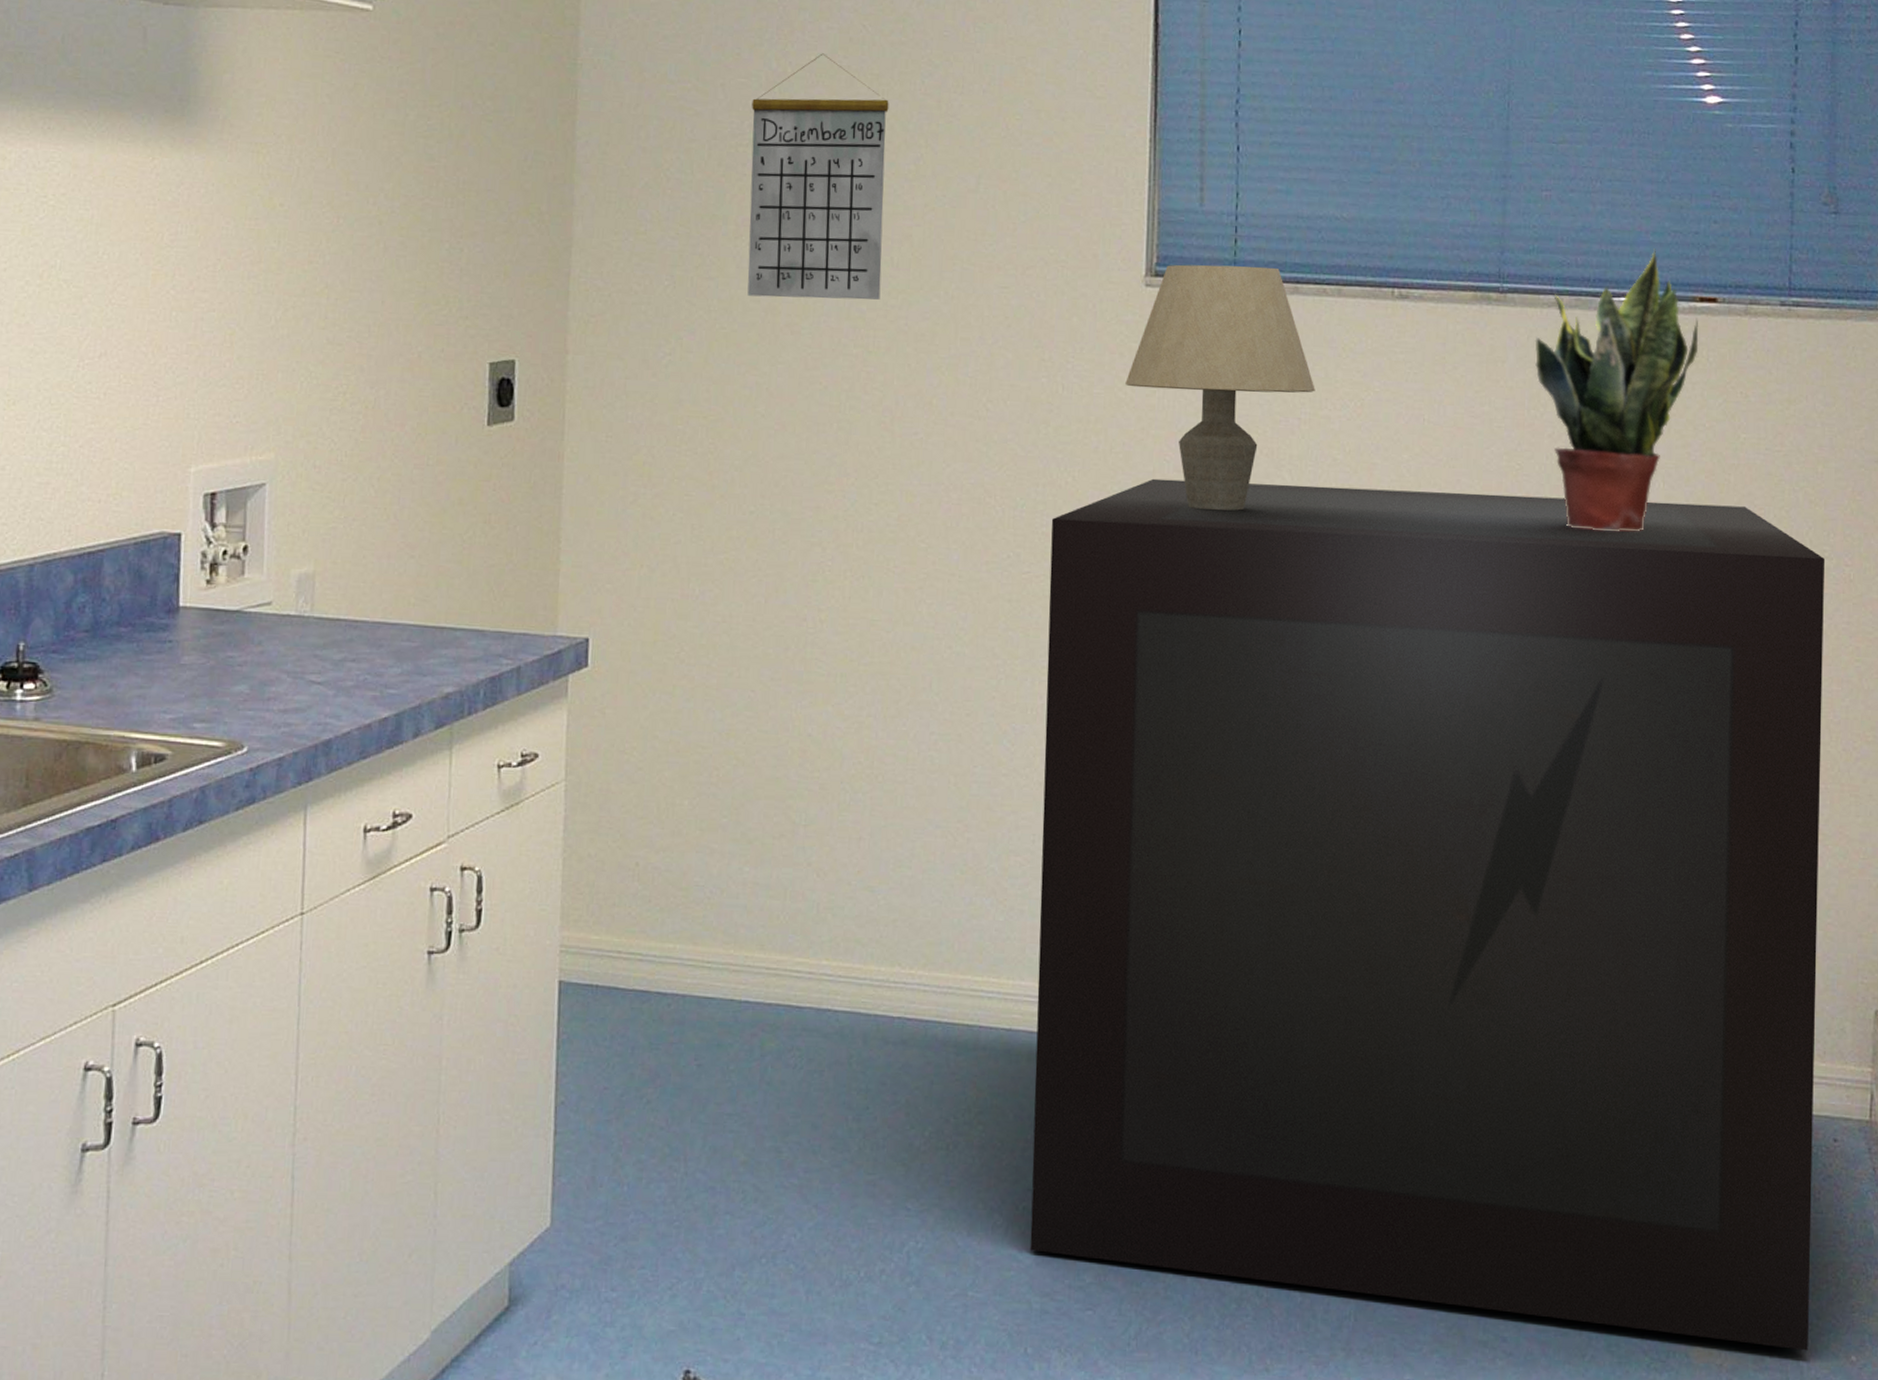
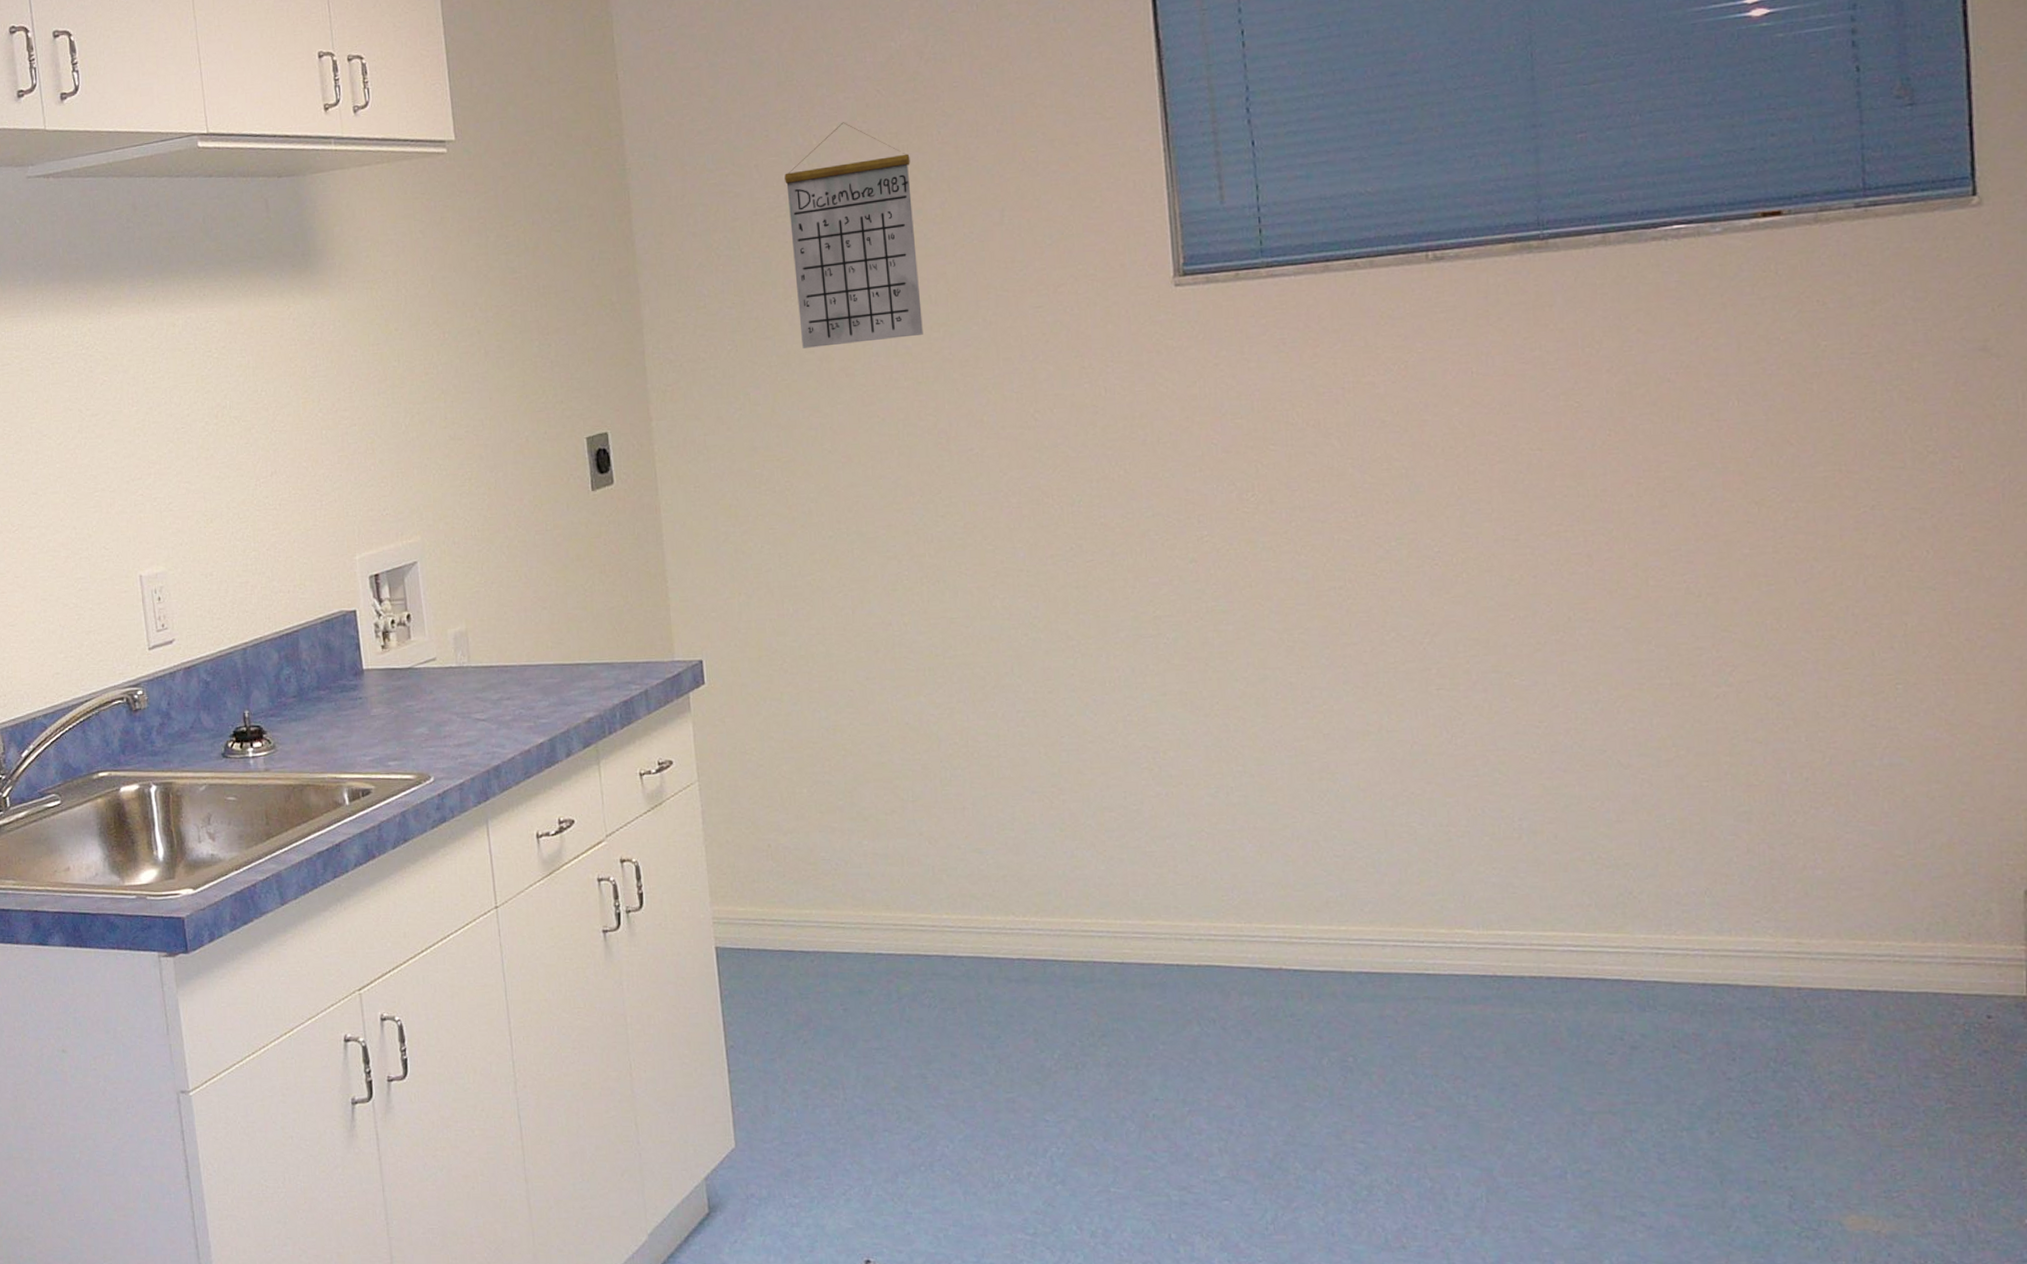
storage cabinet: present [1030,478,1824,1351] -> none [1108,413,1975,1216]
table lamp: present [1125,264,1315,511] -> none [1165,250,1356,484]
potted plant: present [1535,249,1699,532] -> none [1583,172,1765,457]

